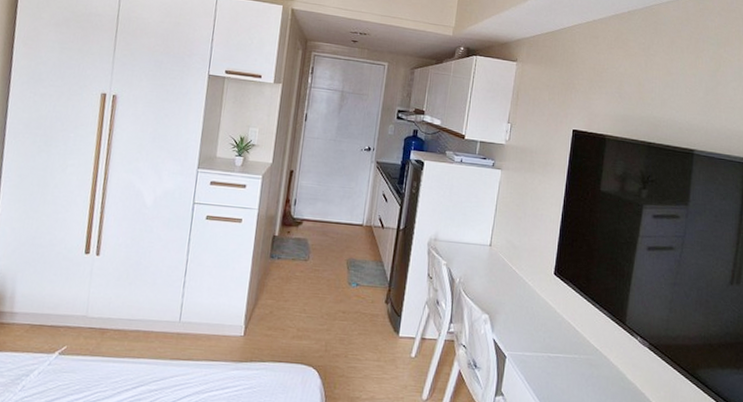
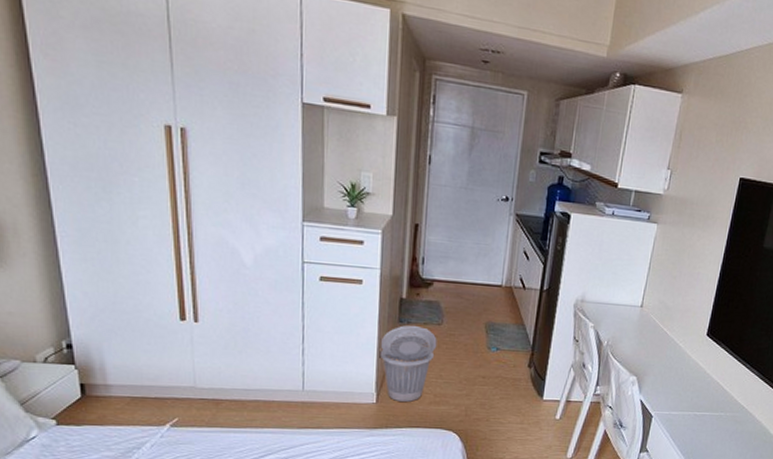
laundry basket: none [250,260,303,336] -> present [379,325,437,403]

